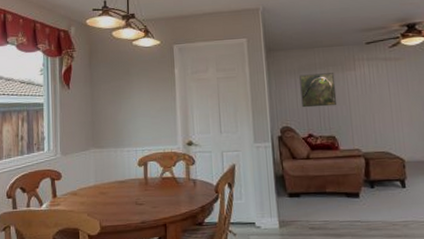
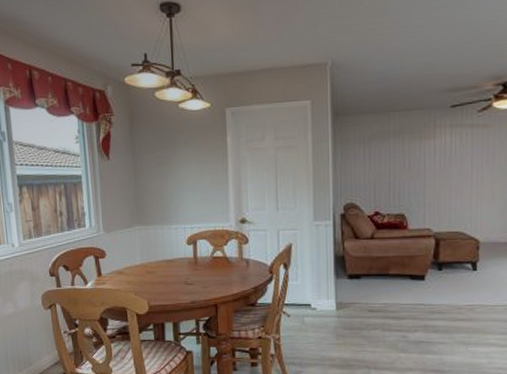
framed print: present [299,73,337,108] -> none [370,142,410,182]

